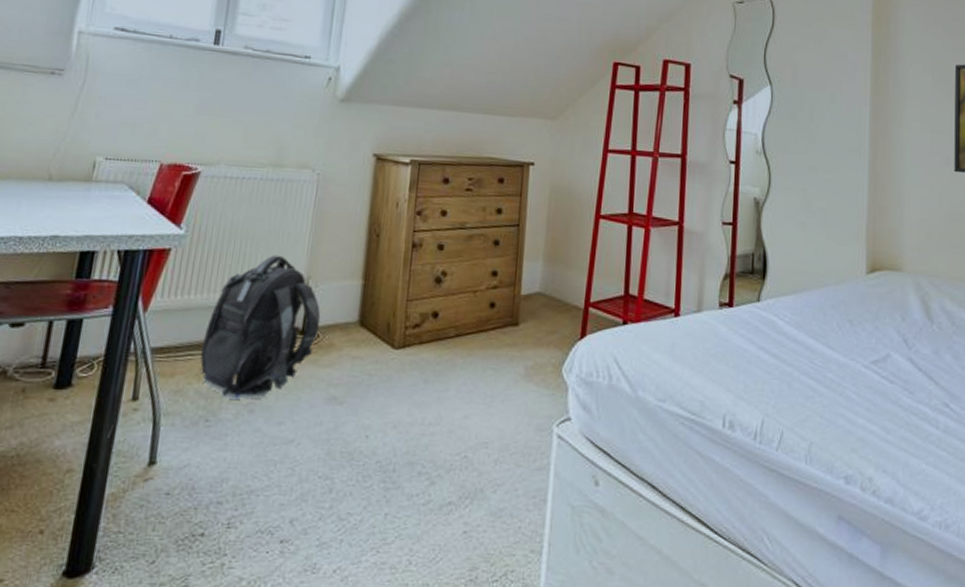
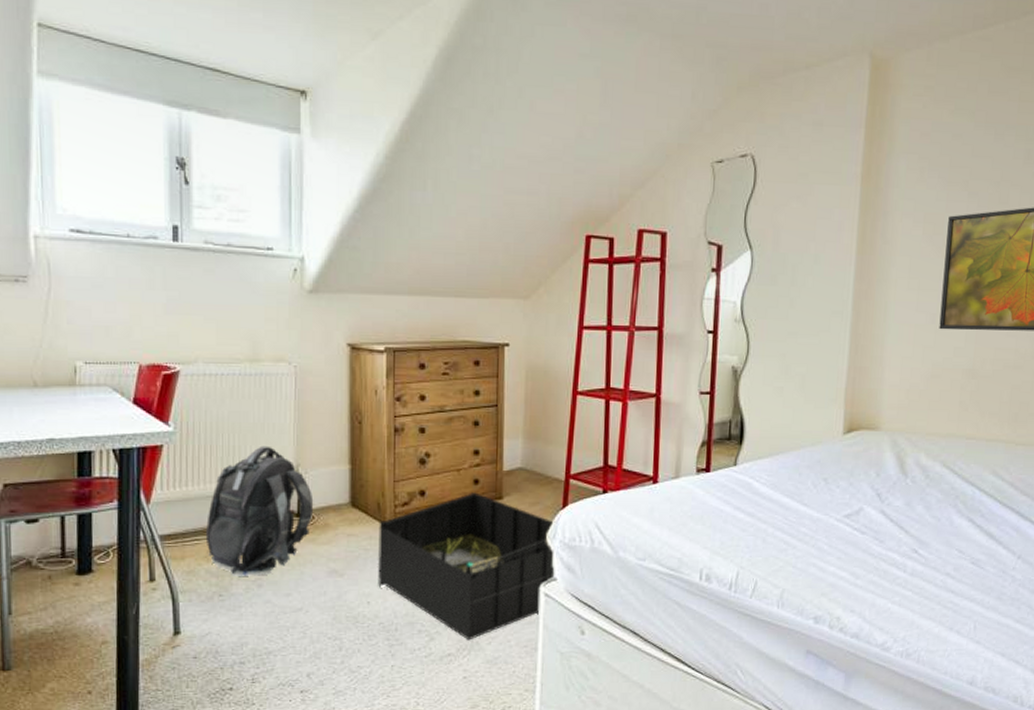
storage bin: none [379,316,572,487] -> present [377,492,555,641]

